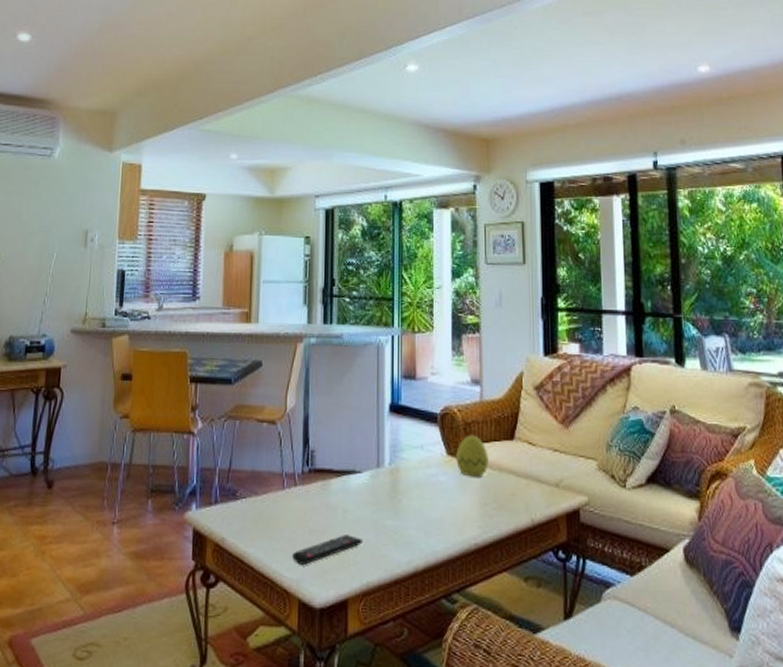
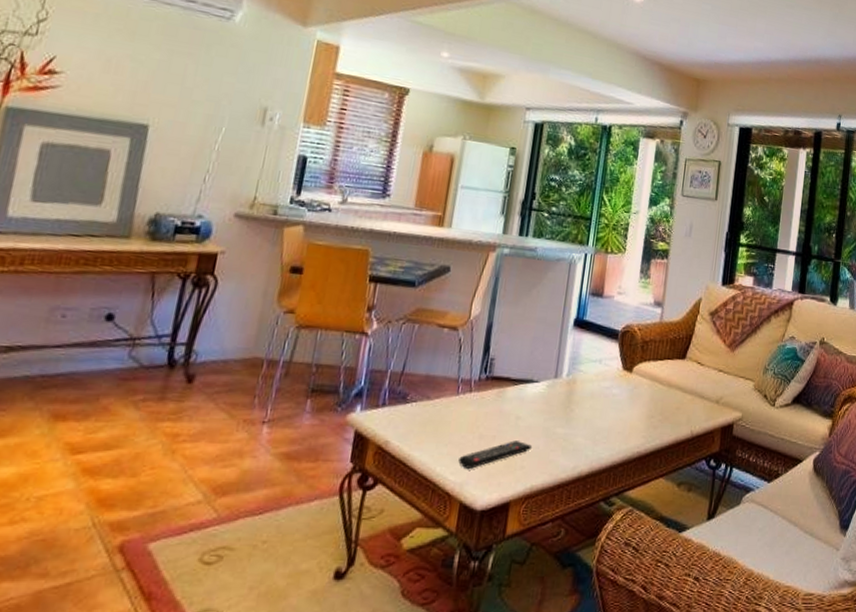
decorative egg: present [456,435,489,477] -> none [630,352,661,392]

